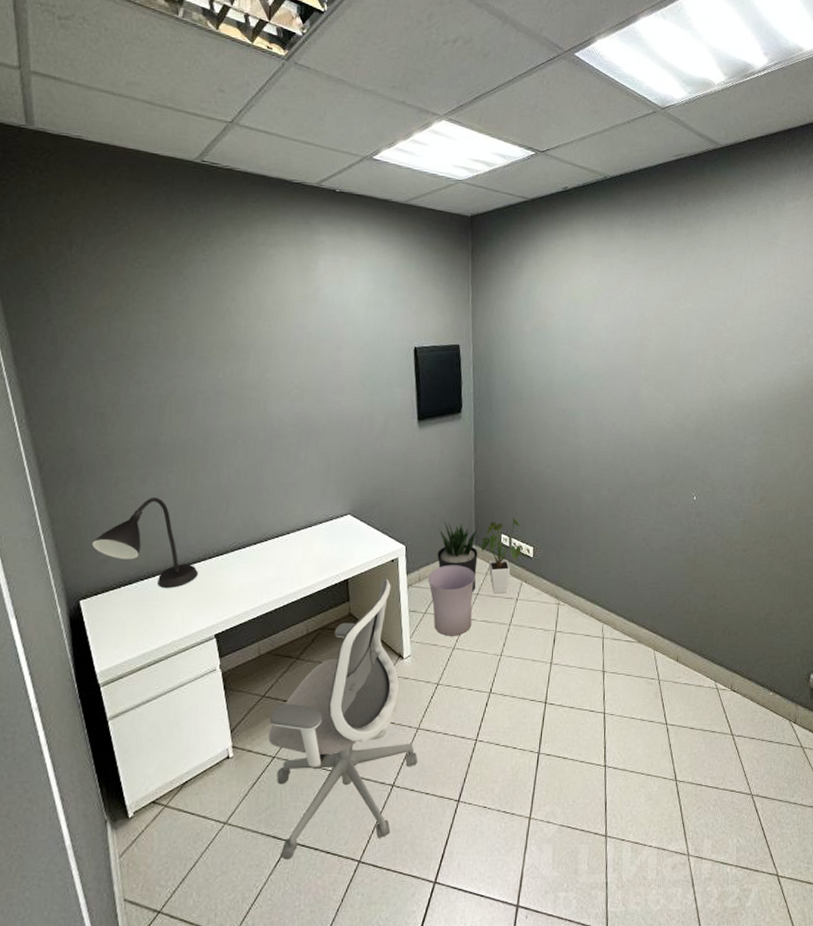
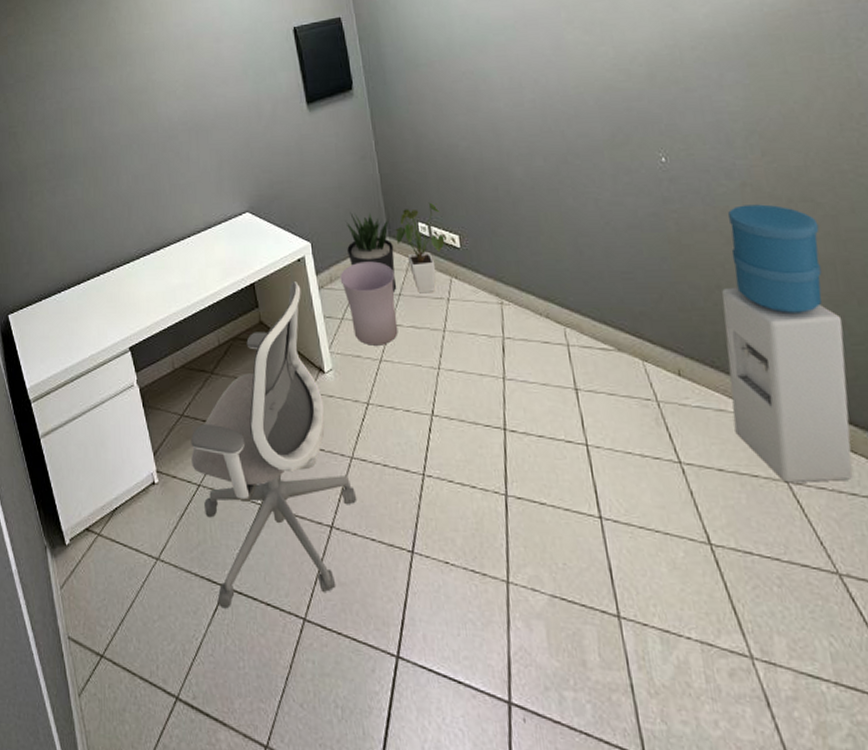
desk lamp: present [92,497,198,589] -> none [15,208,108,301]
water cooler: none [706,537,787,736] -> present [722,204,853,483]

